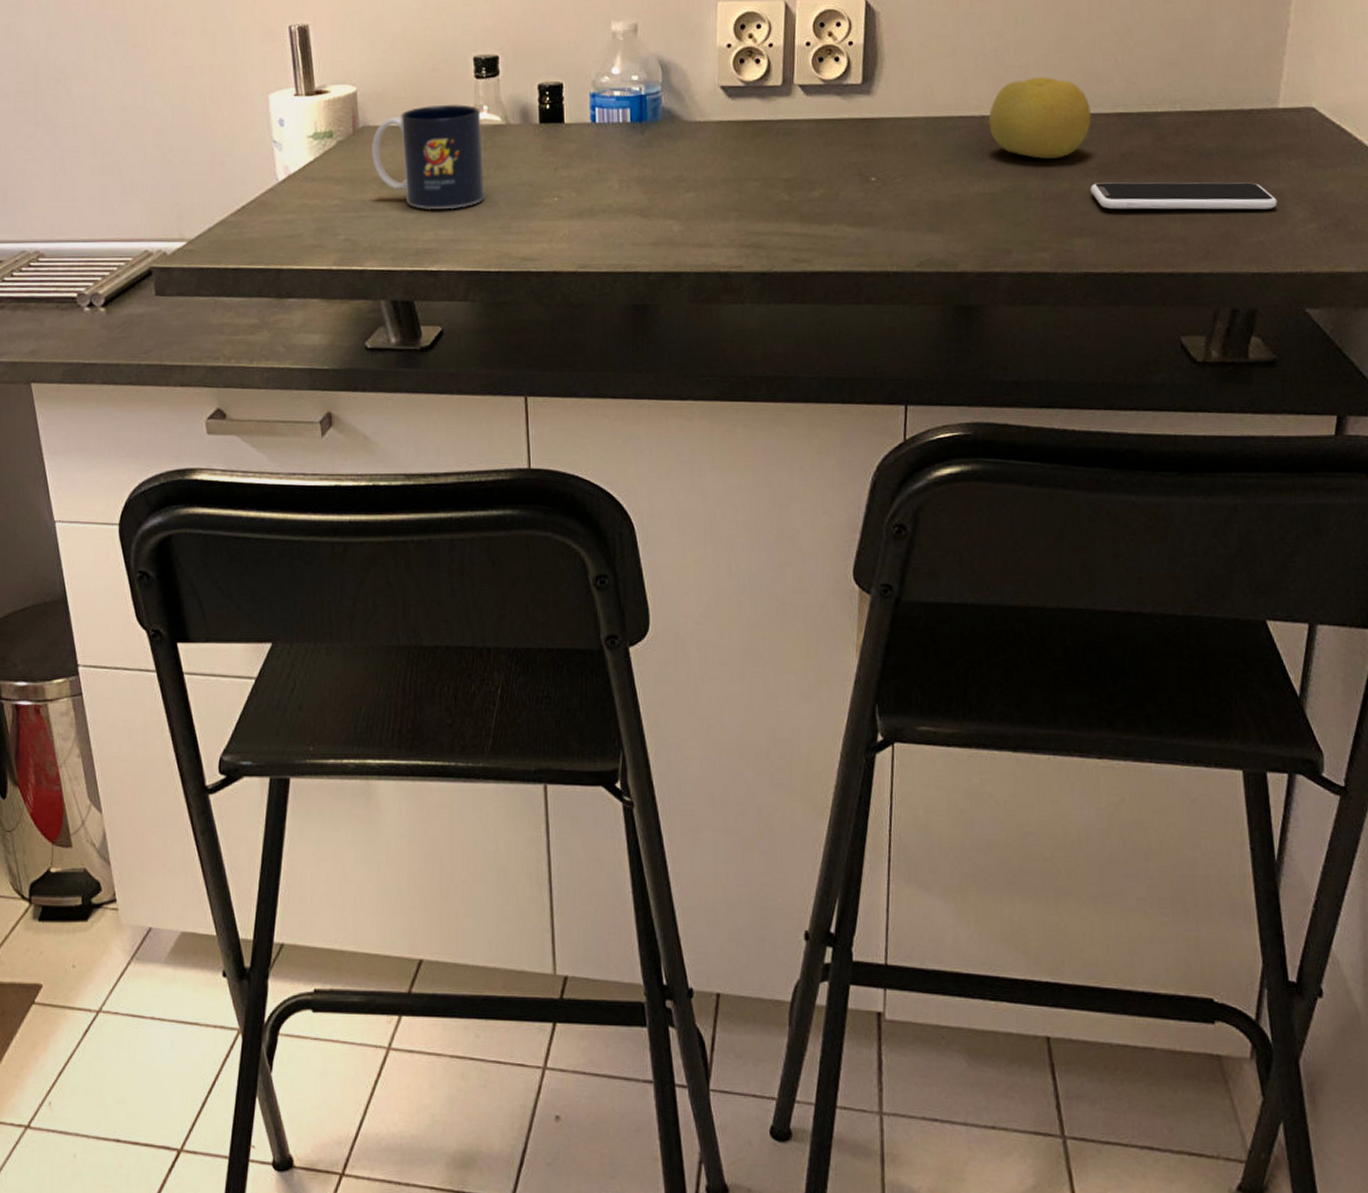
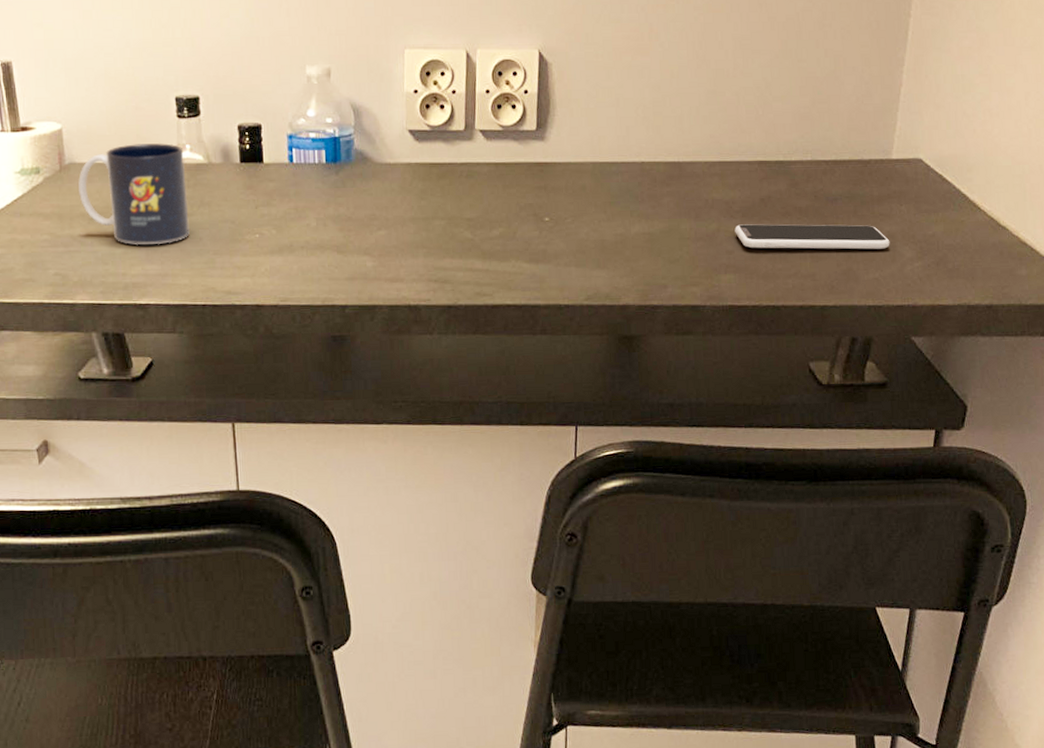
fruit: present [988,77,1091,160] -> none [647,127,736,203]

